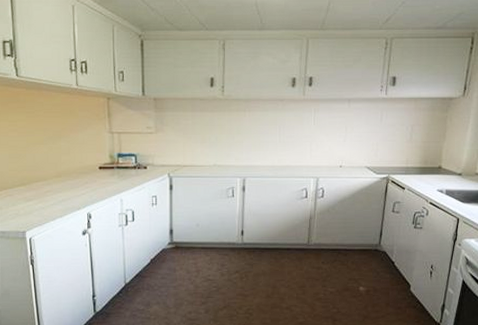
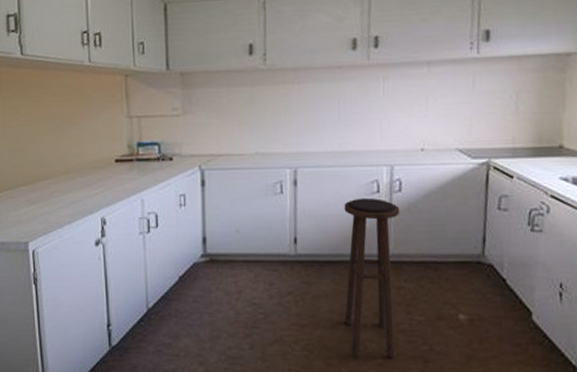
stool: none [277,201,322,319] -> present [344,197,400,359]

